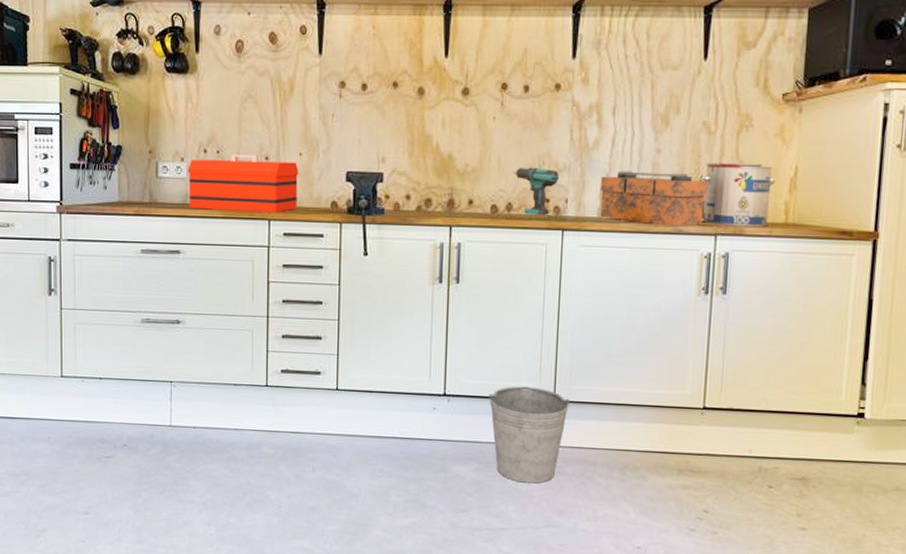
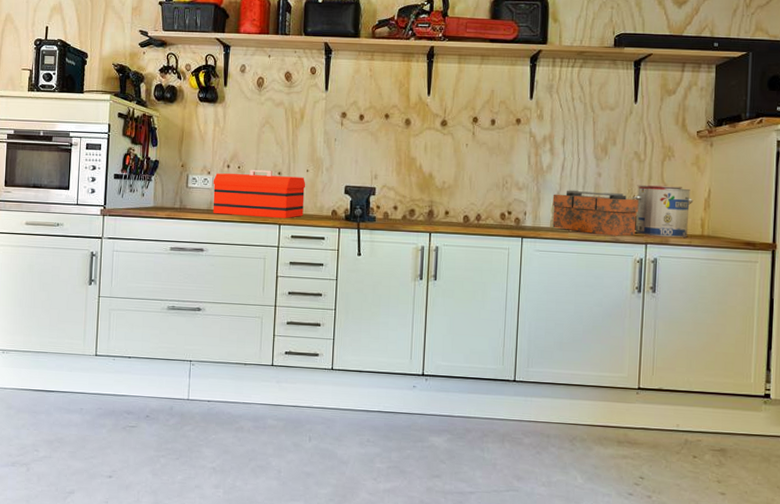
bucket: present [489,386,569,484] -> none [460,368,527,453]
power drill: present [513,167,559,215] -> none [482,185,519,225]

